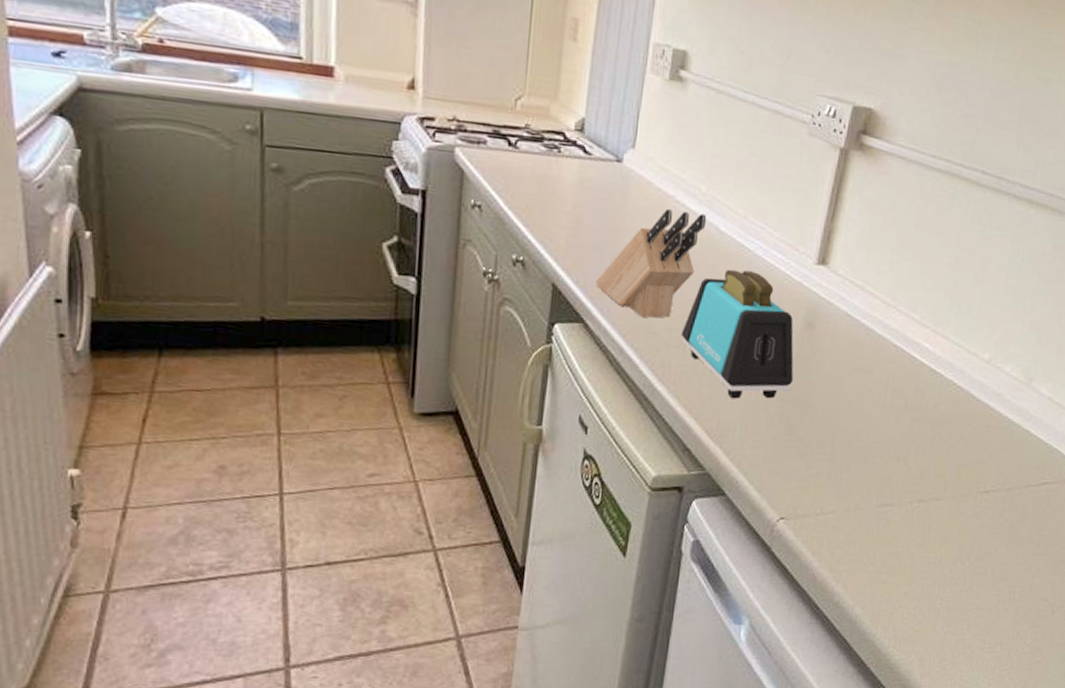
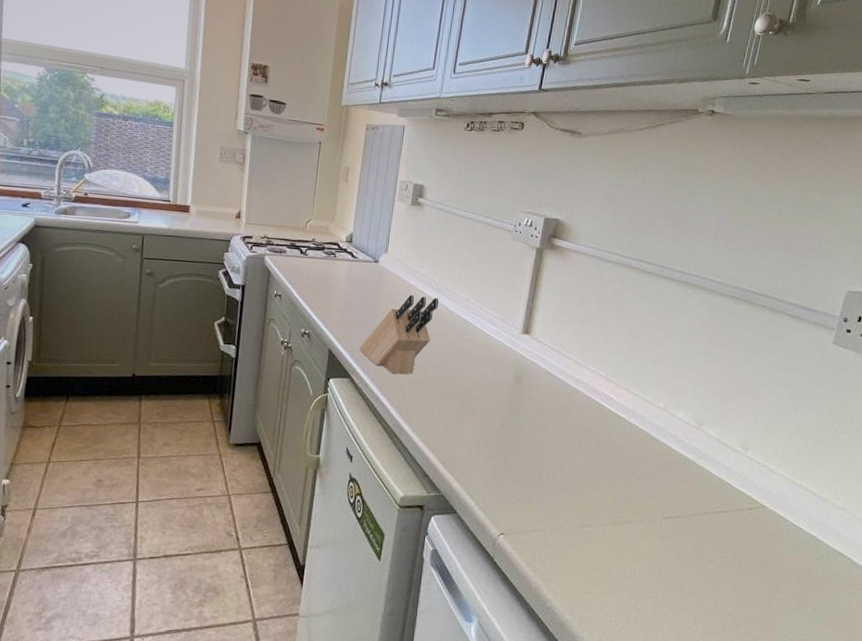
toaster: present [681,269,794,399] -> none [421,338,507,437]

